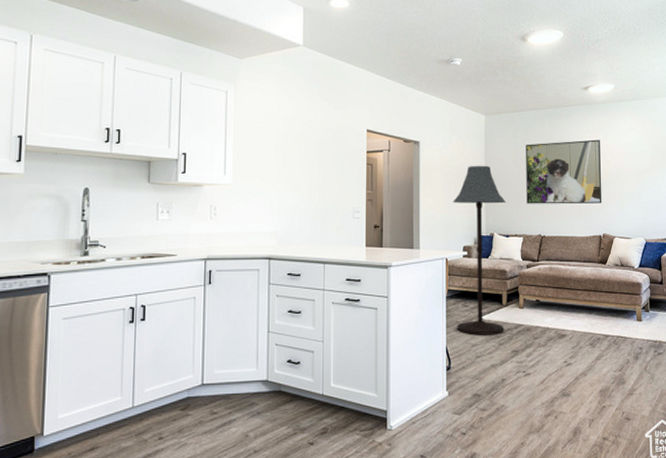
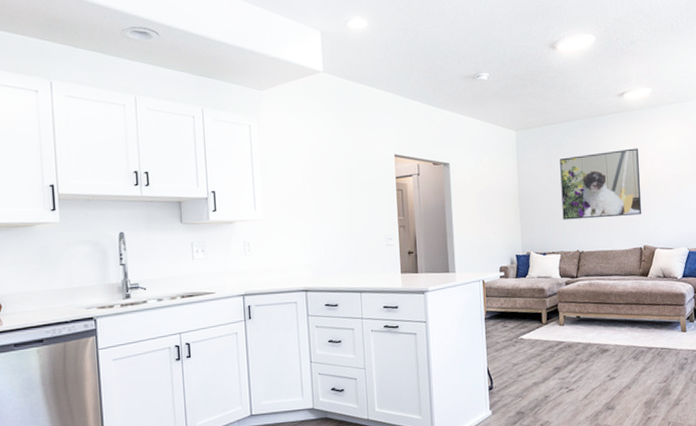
floor lamp: present [453,165,506,335] -> none [487,183,545,355]

